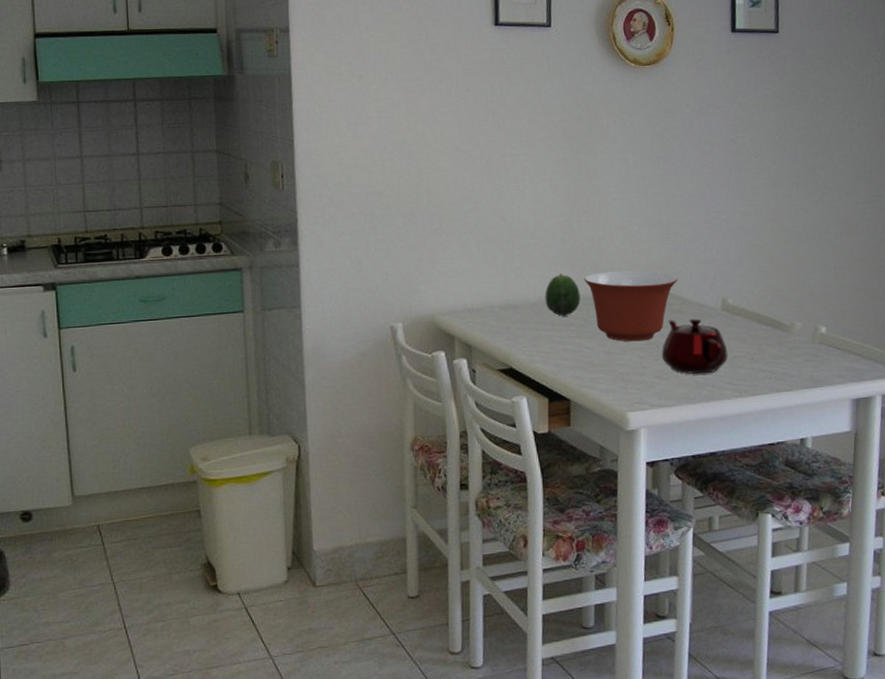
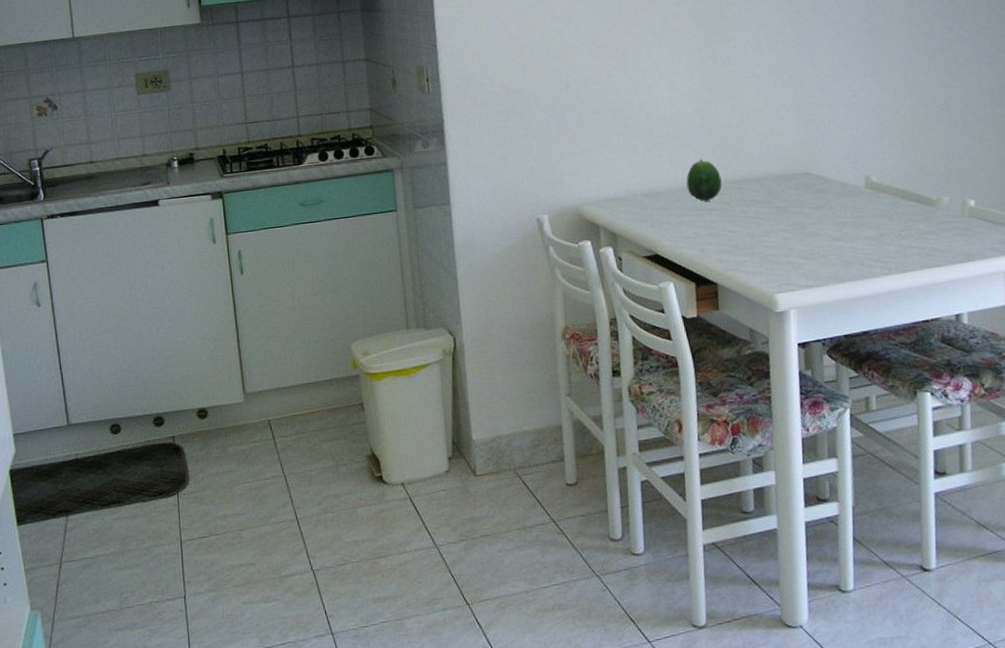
mixing bowl: present [584,270,678,342] -> none [724,153,819,224]
teapot: present [662,318,728,374] -> none [807,197,875,253]

